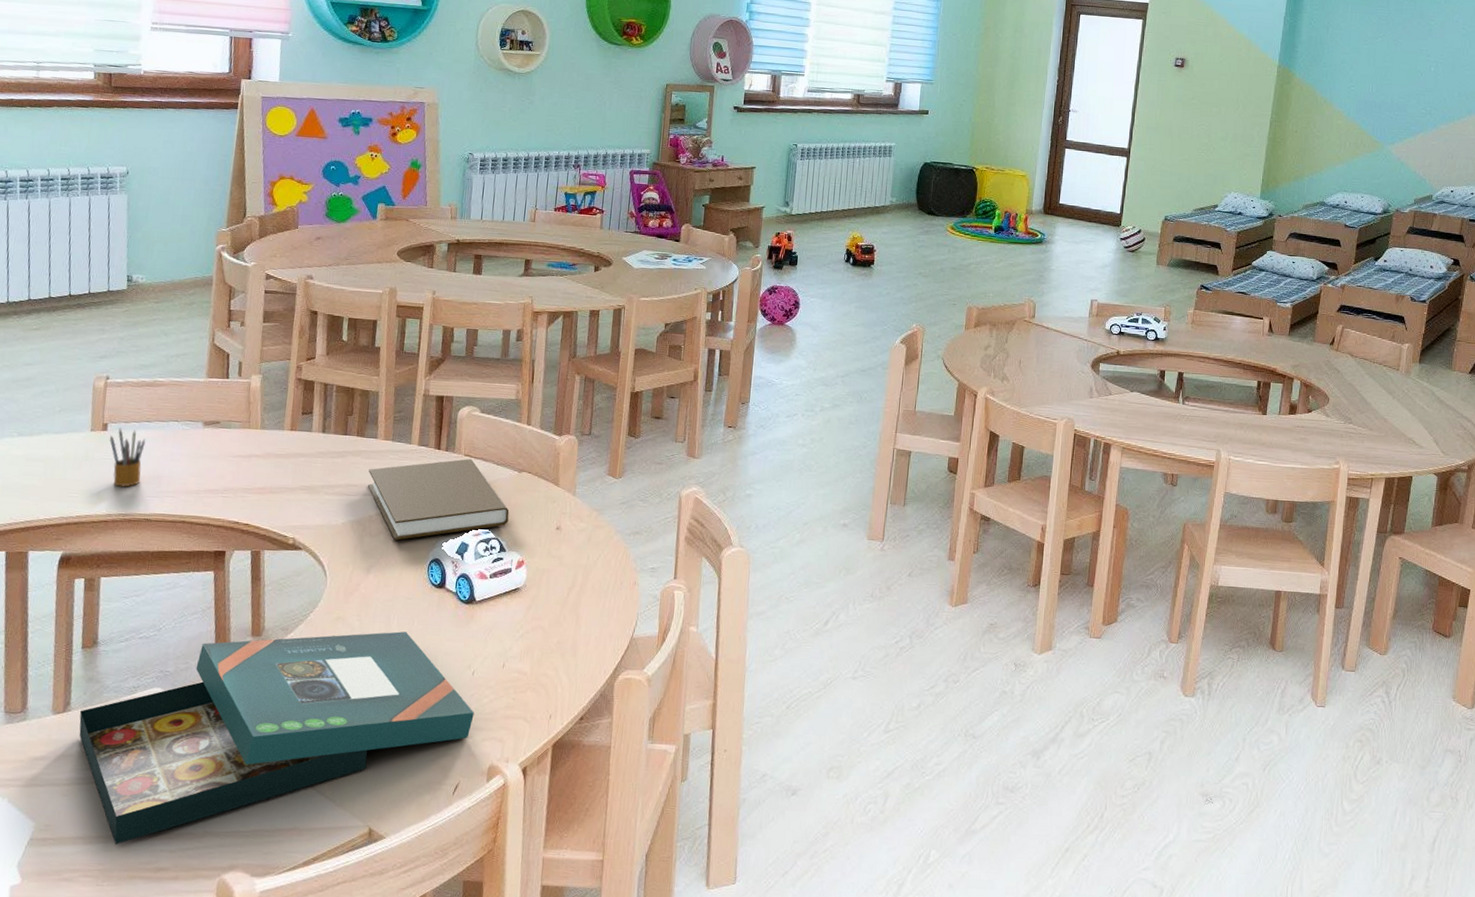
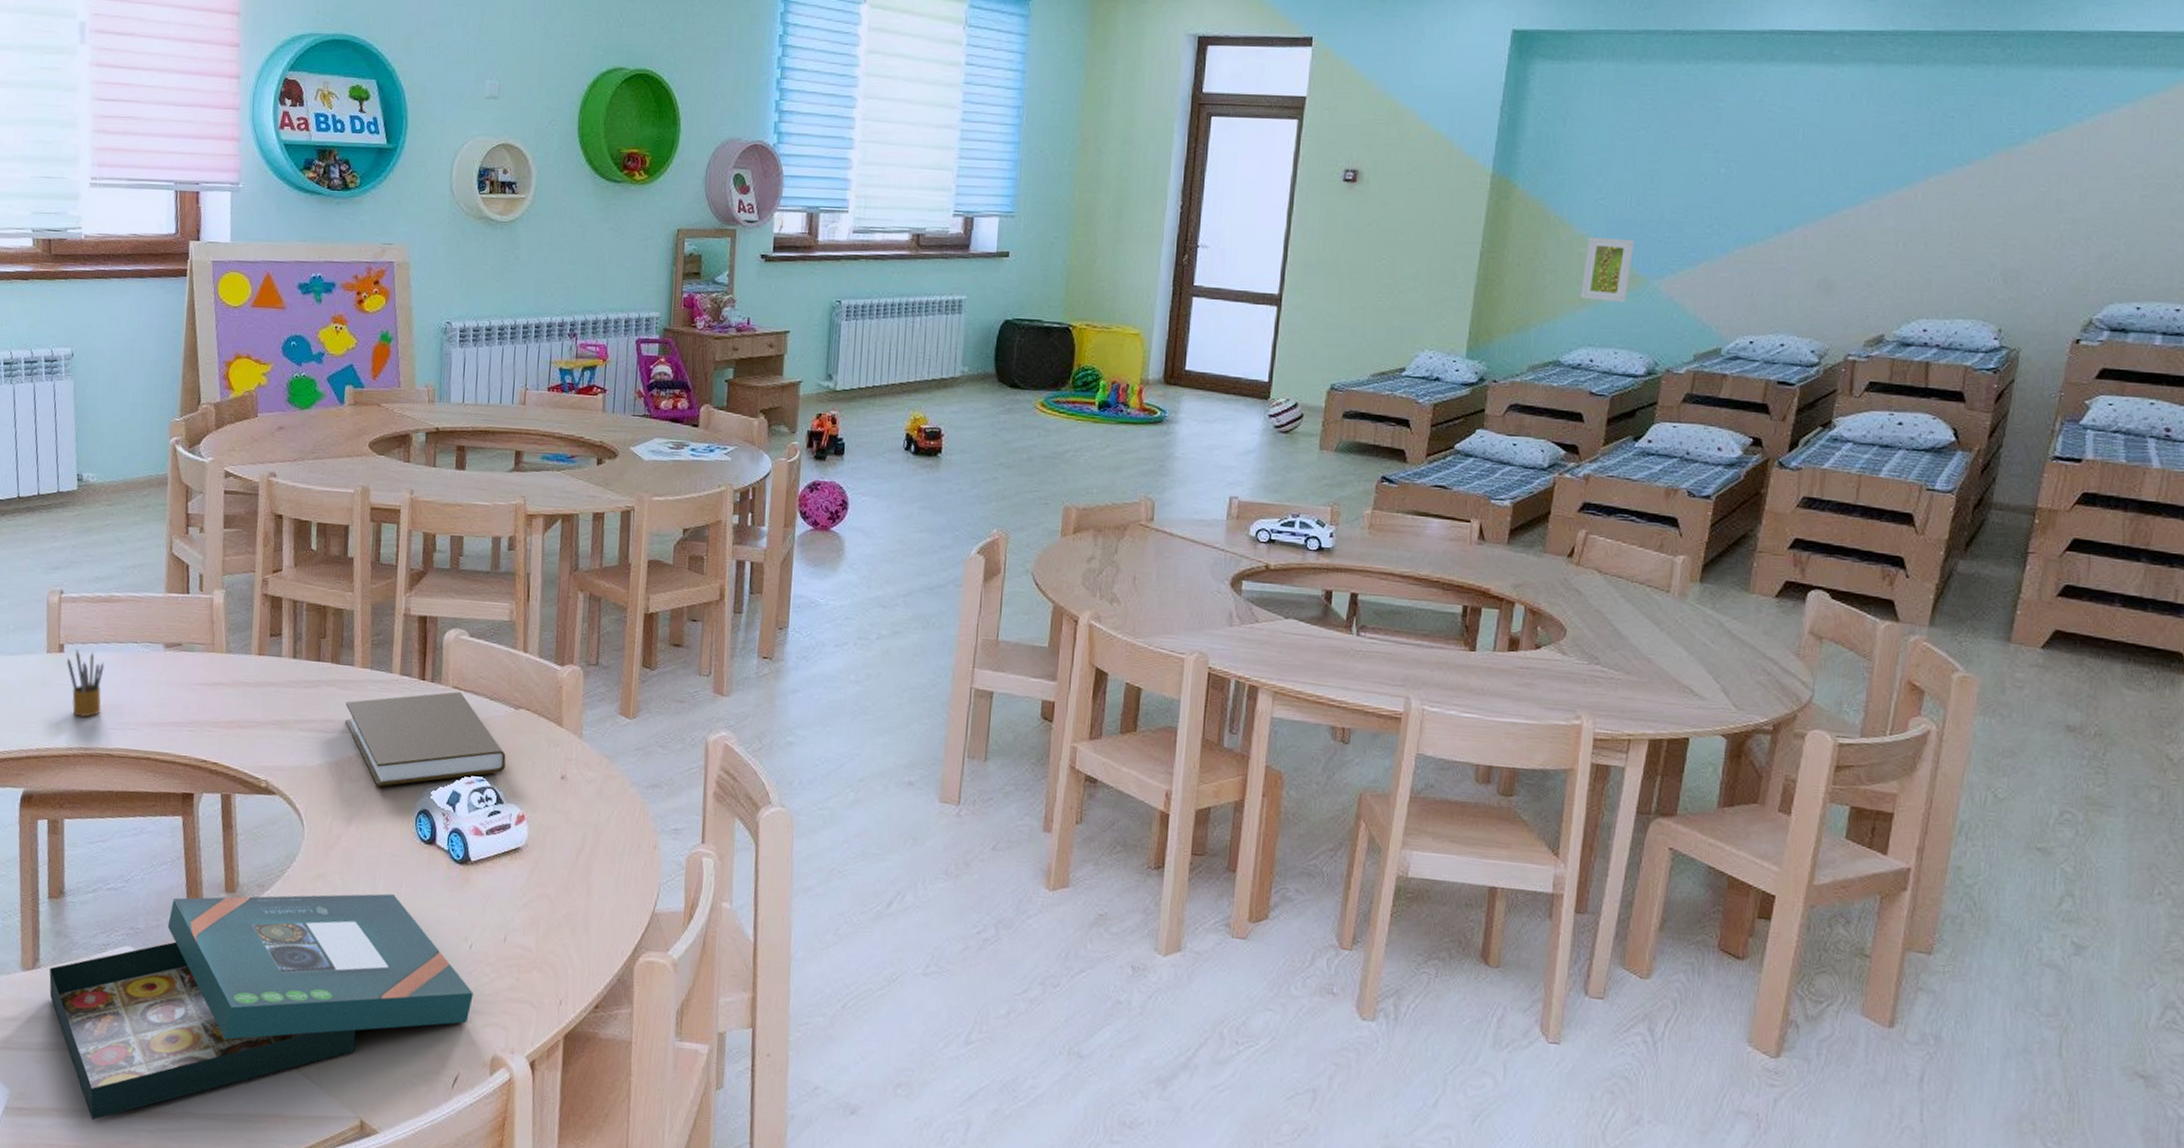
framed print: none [1338,113,1375,161] -> present [1580,236,1635,303]

